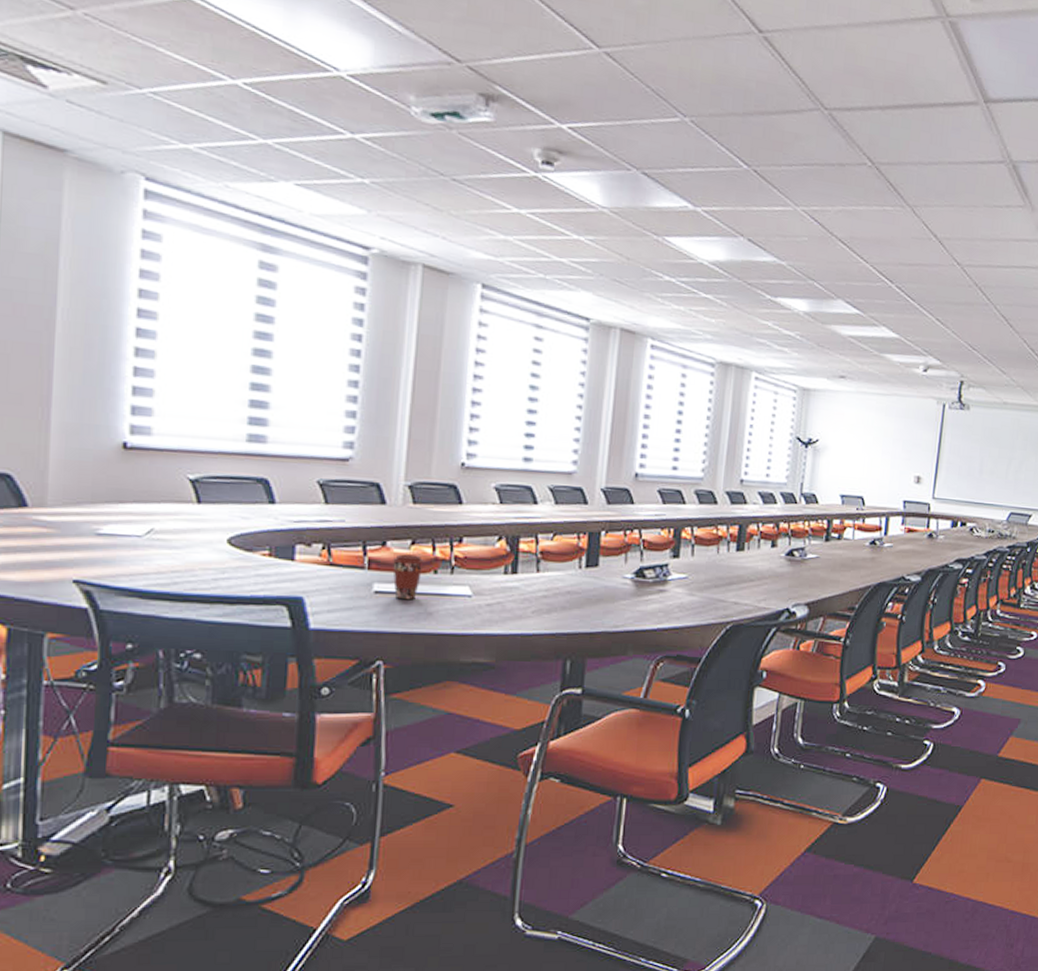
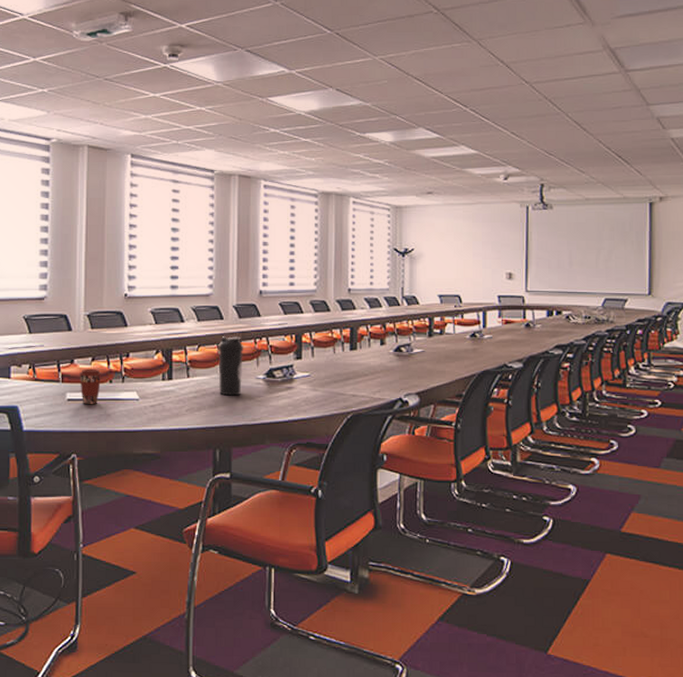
water bottle: none [575,525,611,597] -> present [217,336,244,396]

